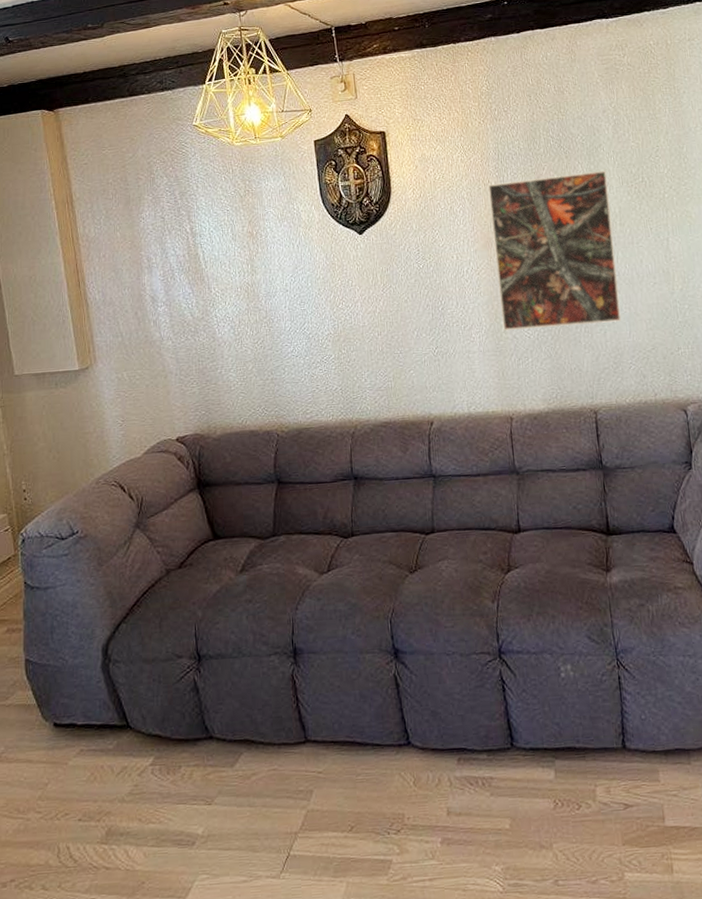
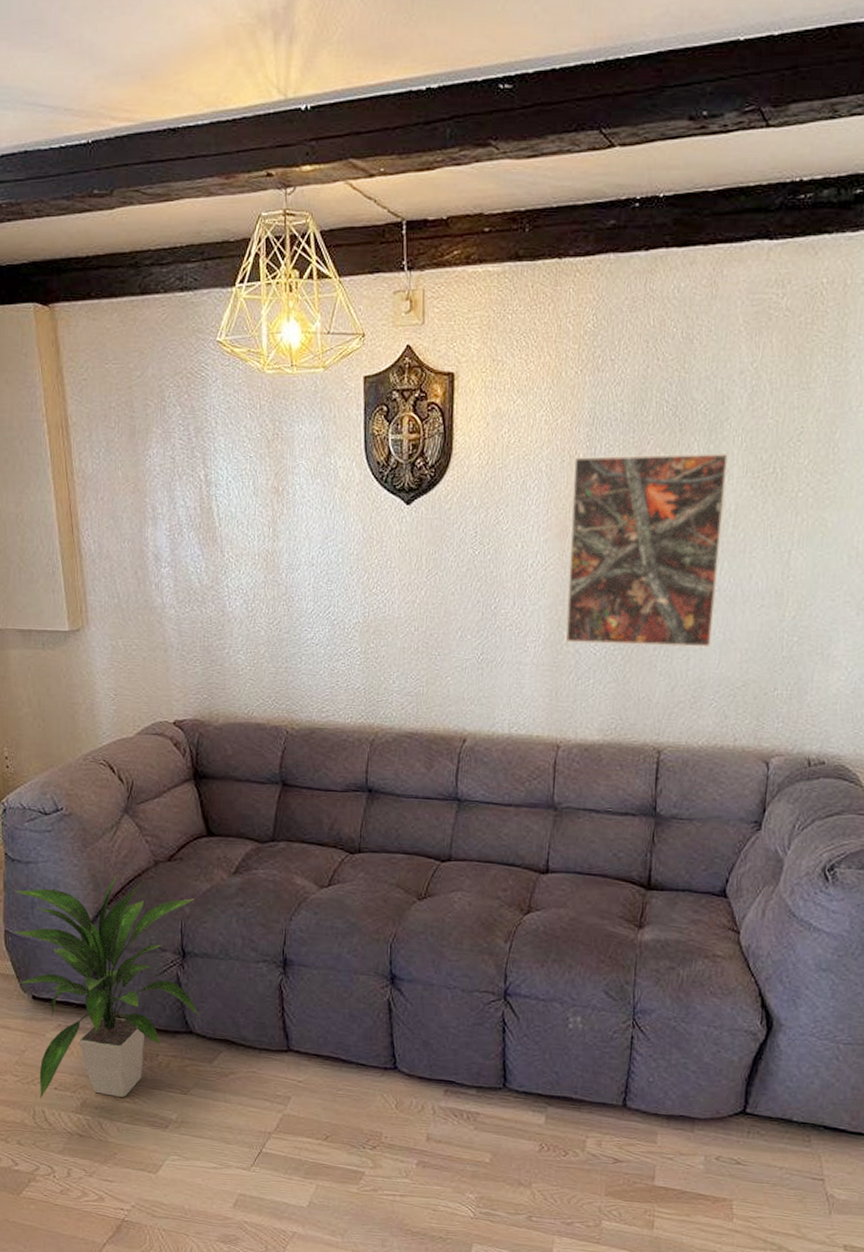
indoor plant: none [34,587,218,834] -> present [13,873,199,1099]

